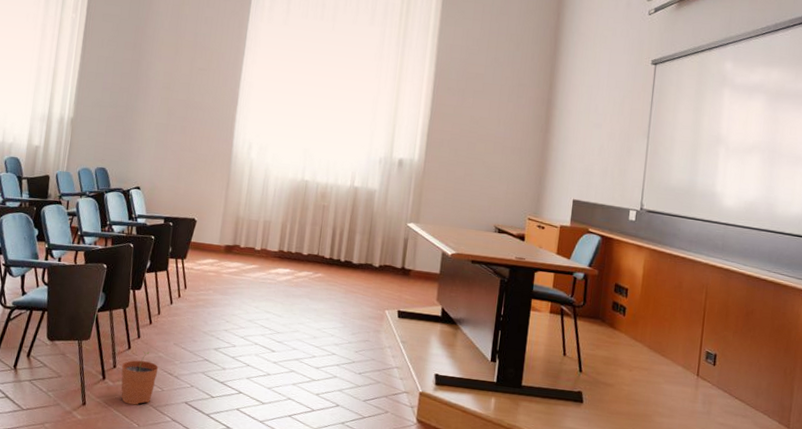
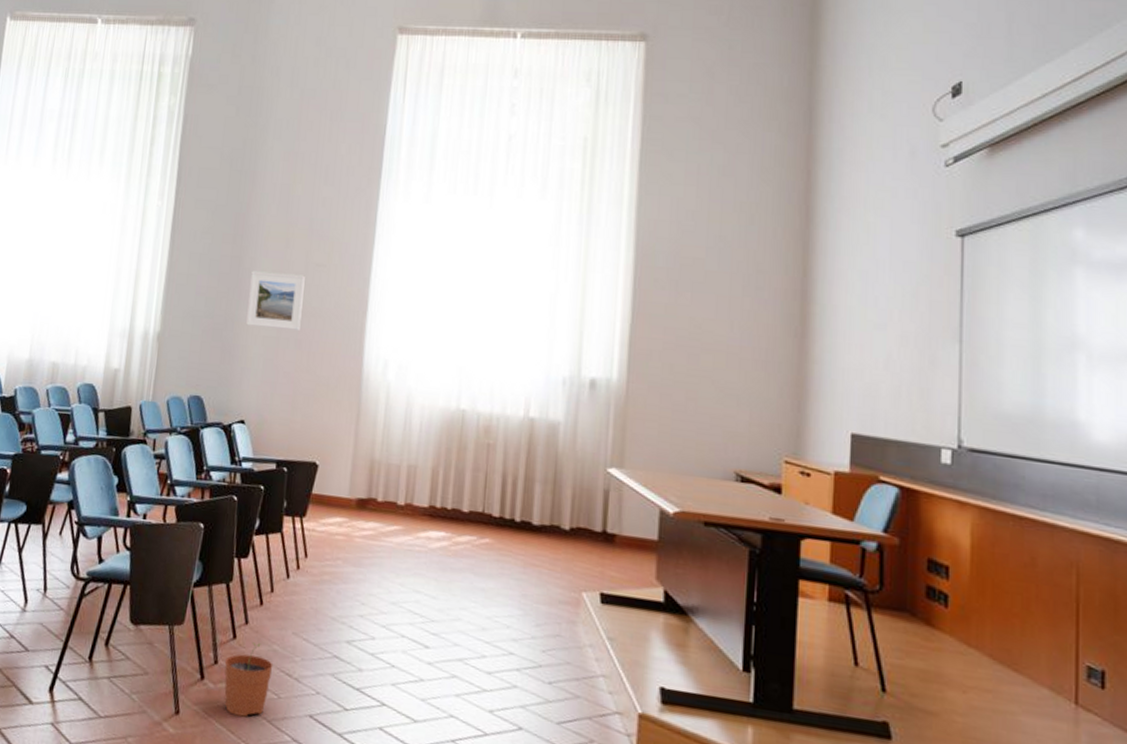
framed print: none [143,72,190,119] -> present [246,271,305,330]

